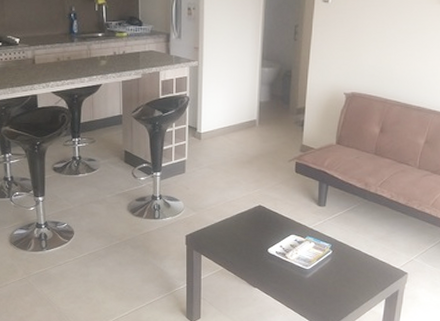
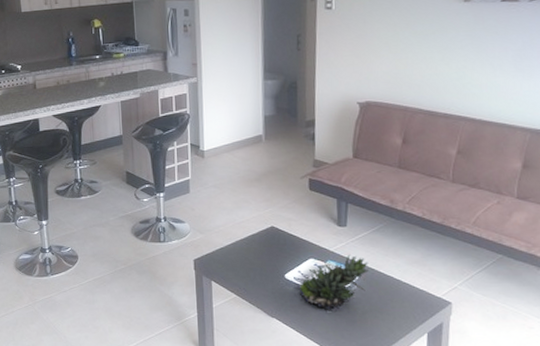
succulent plant: none [279,231,341,279] -> present [298,254,369,309]

